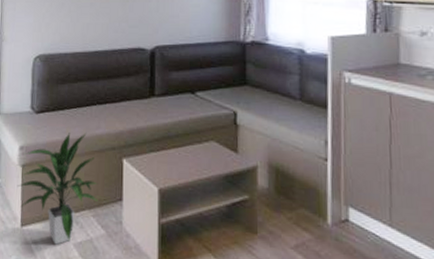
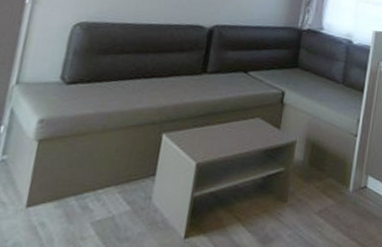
indoor plant: present [18,132,98,245] -> none [29,106,131,225]

